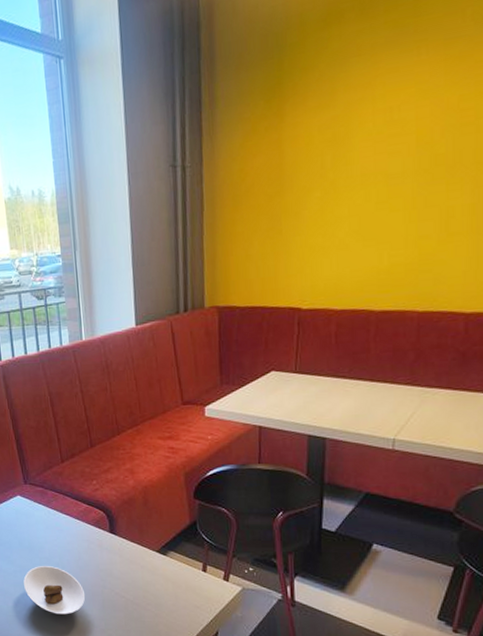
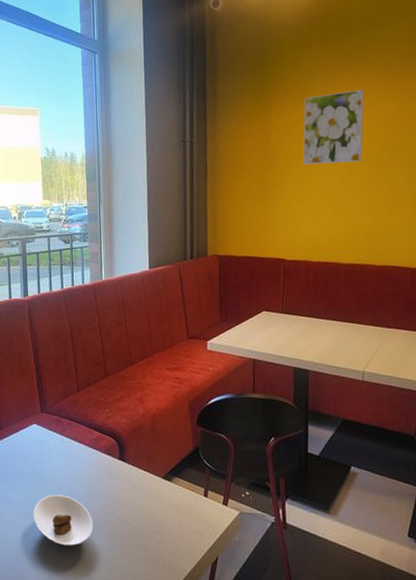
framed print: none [327,75,416,187] -> present [303,89,365,165]

